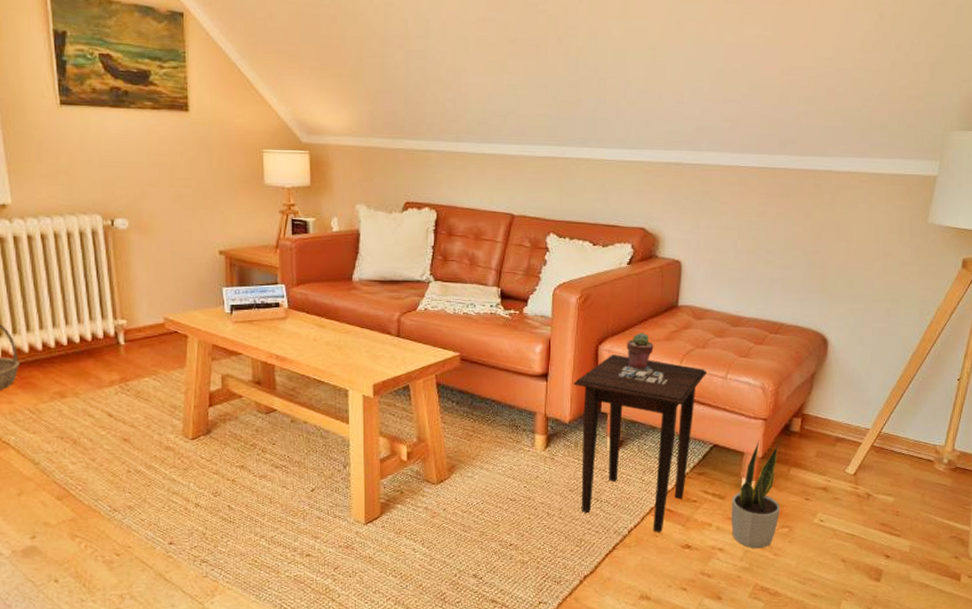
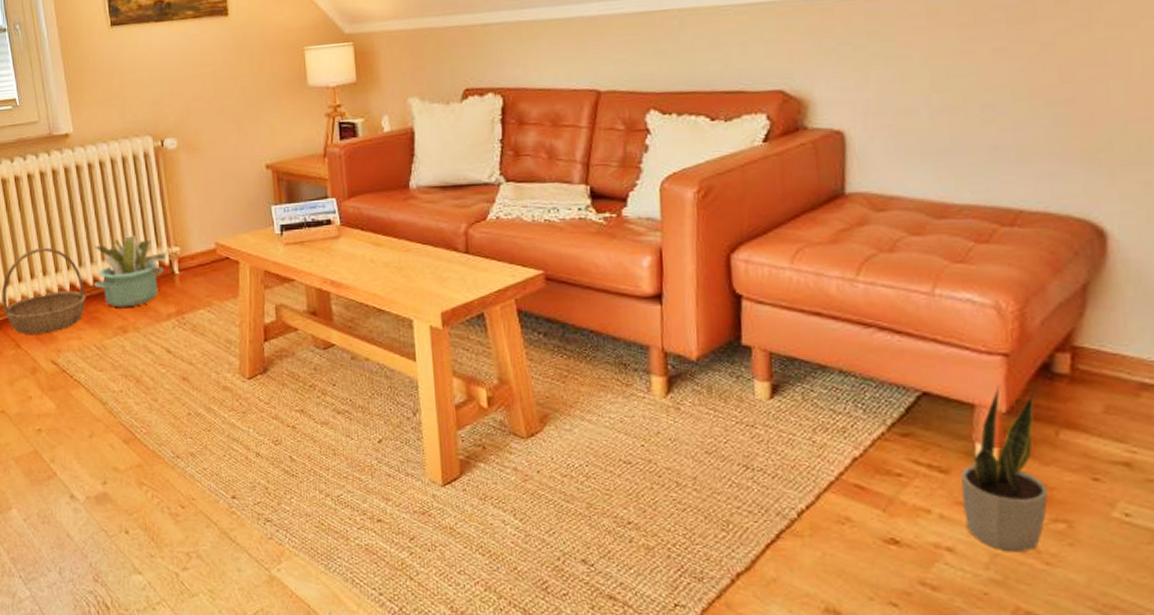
decorative plant: none [29,307,113,374] -> present [94,236,167,308]
side table: present [573,355,708,533] -> none [698,266,902,519]
potted succulent: present [627,332,654,369] -> none [771,233,813,285]

